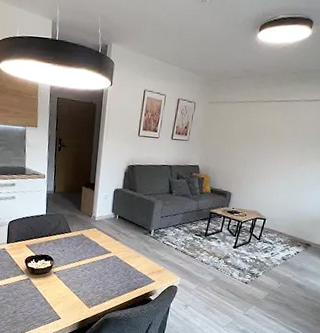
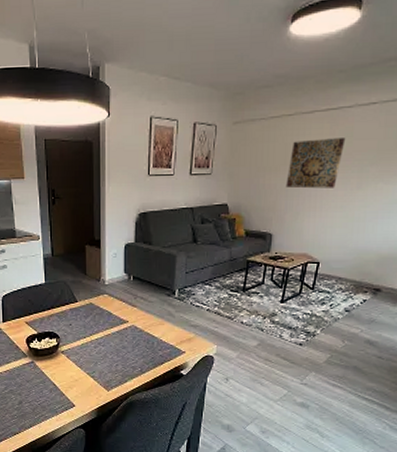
wall art: none [245,122,293,162] -> present [285,138,346,189]

